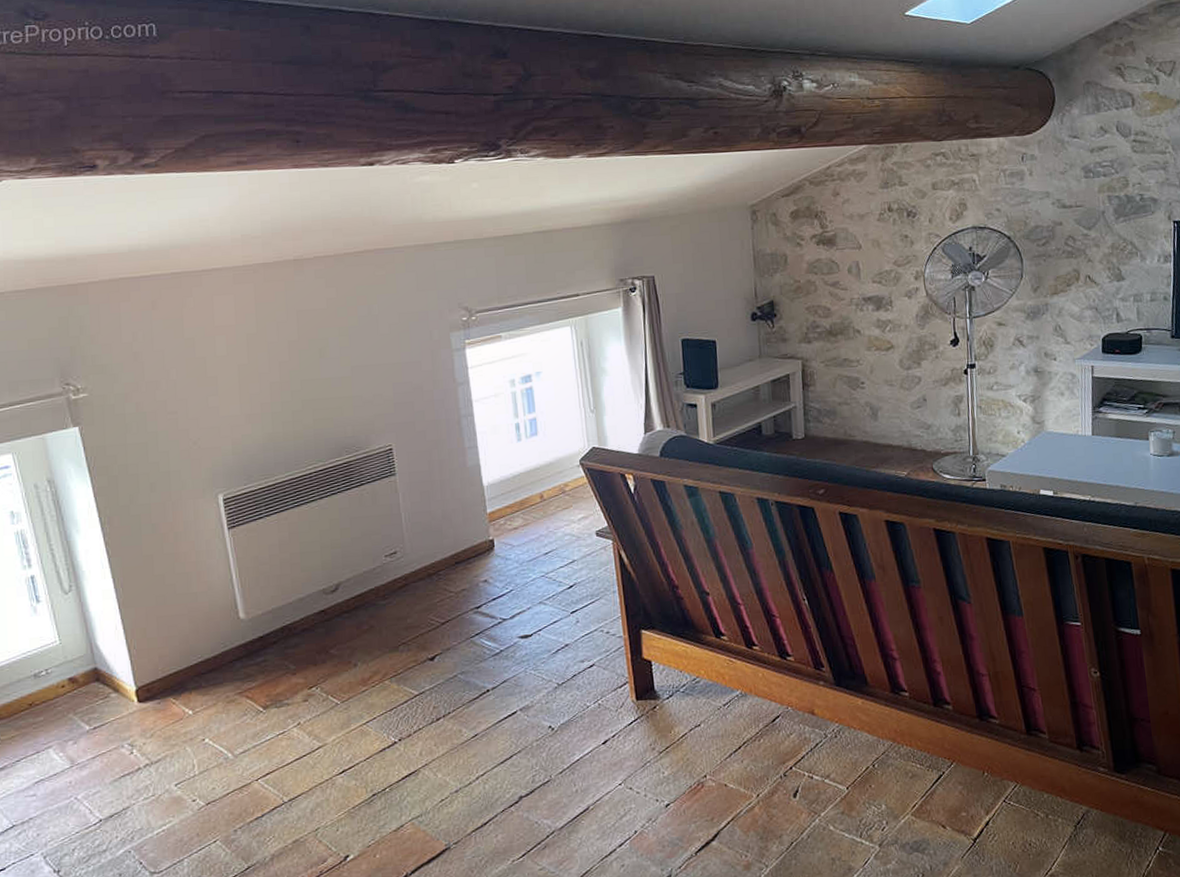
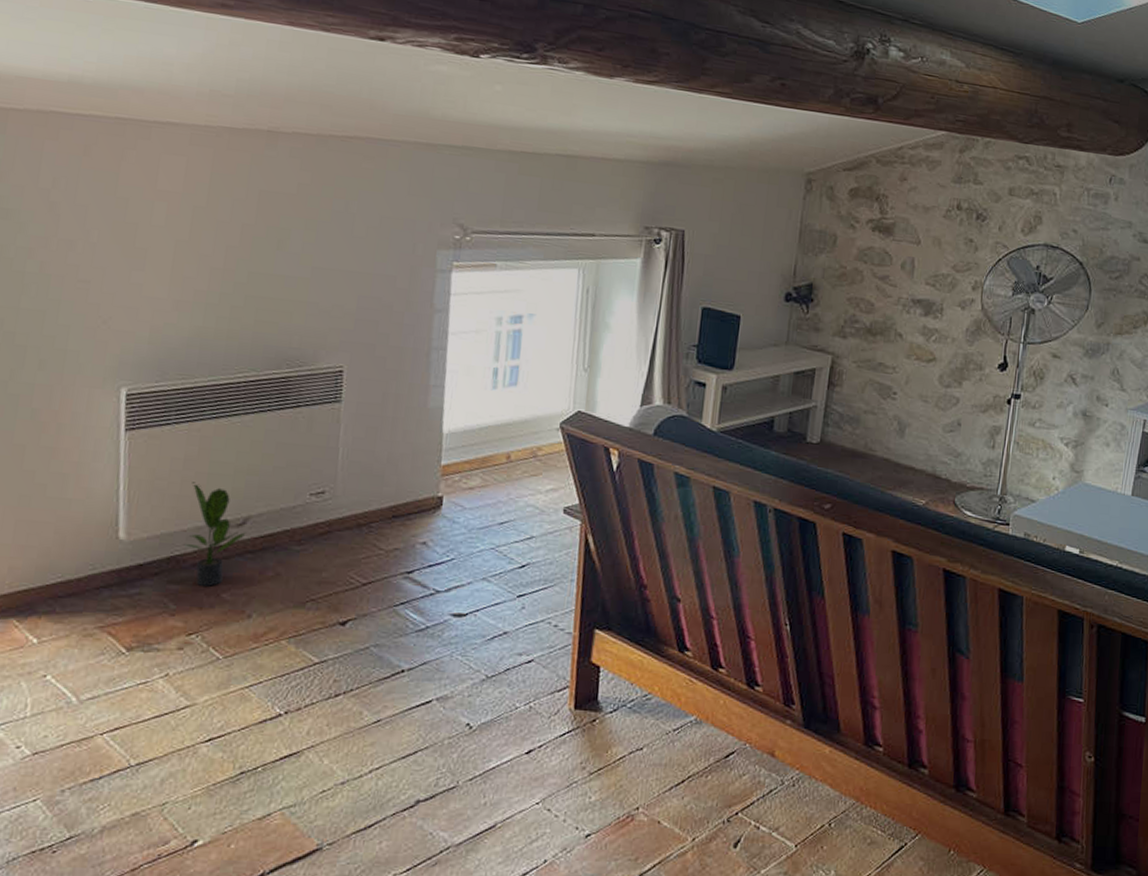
potted plant: none [289,562,340,647] -> present [185,482,247,587]

